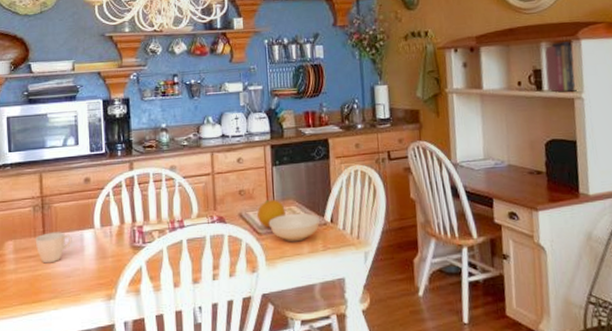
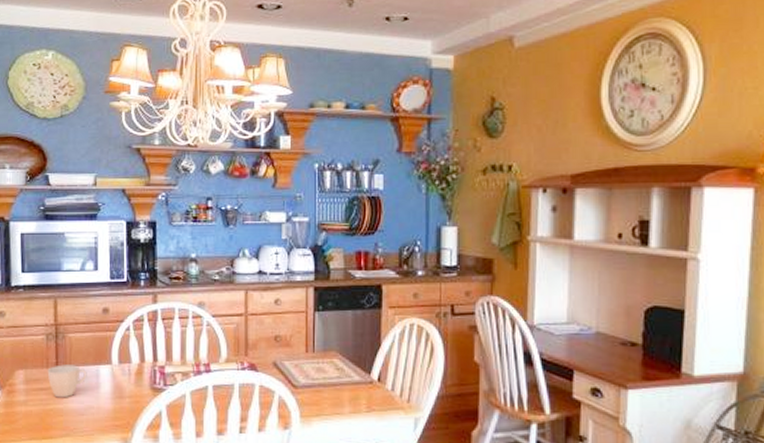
fruit: present [257,200,286,228] -> none [294,350,326,381]
bowl: present [268,213,321,242] -> none [306,367,366,400]
books: present [544,41,577,92] -> none [654,188,694,250]

